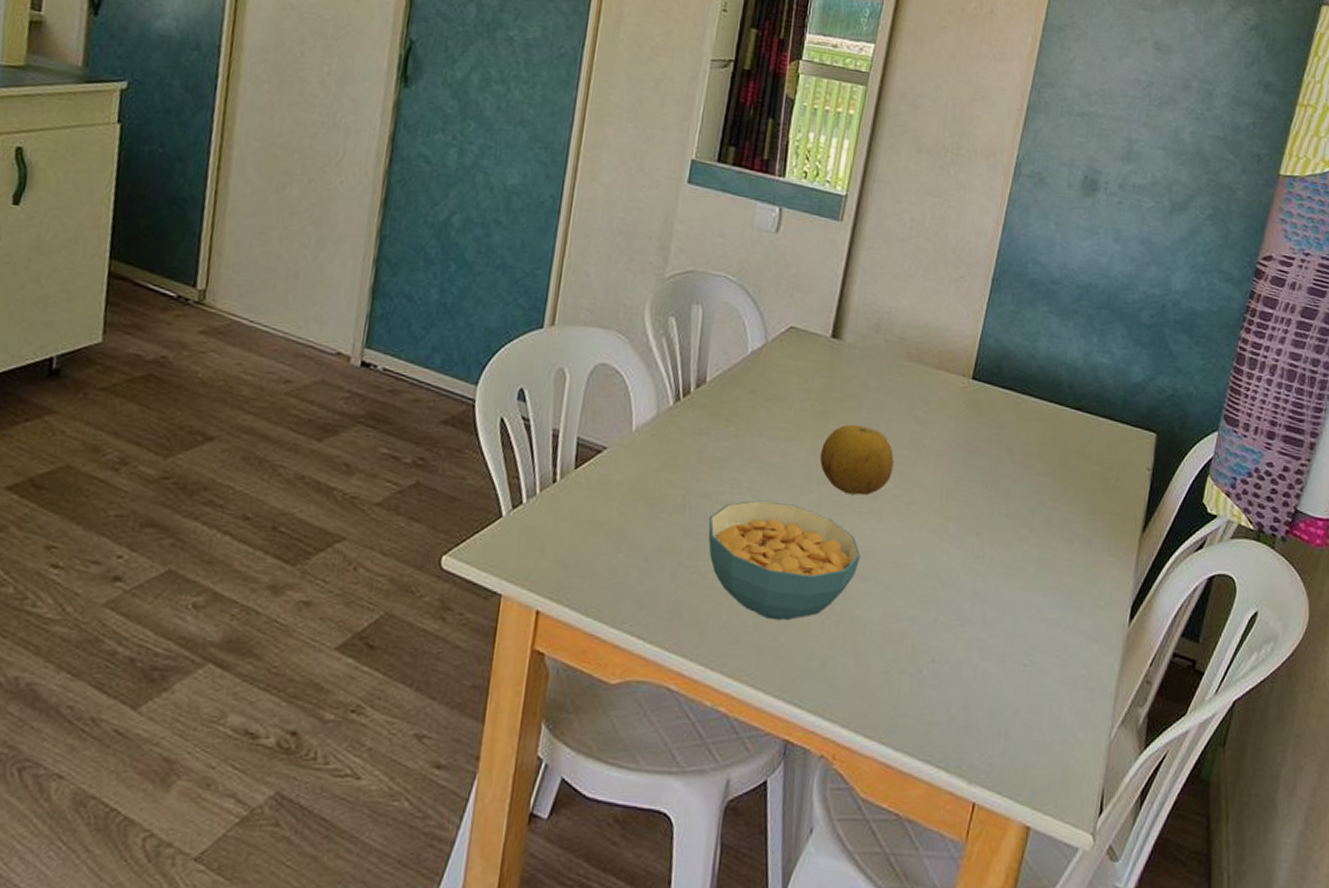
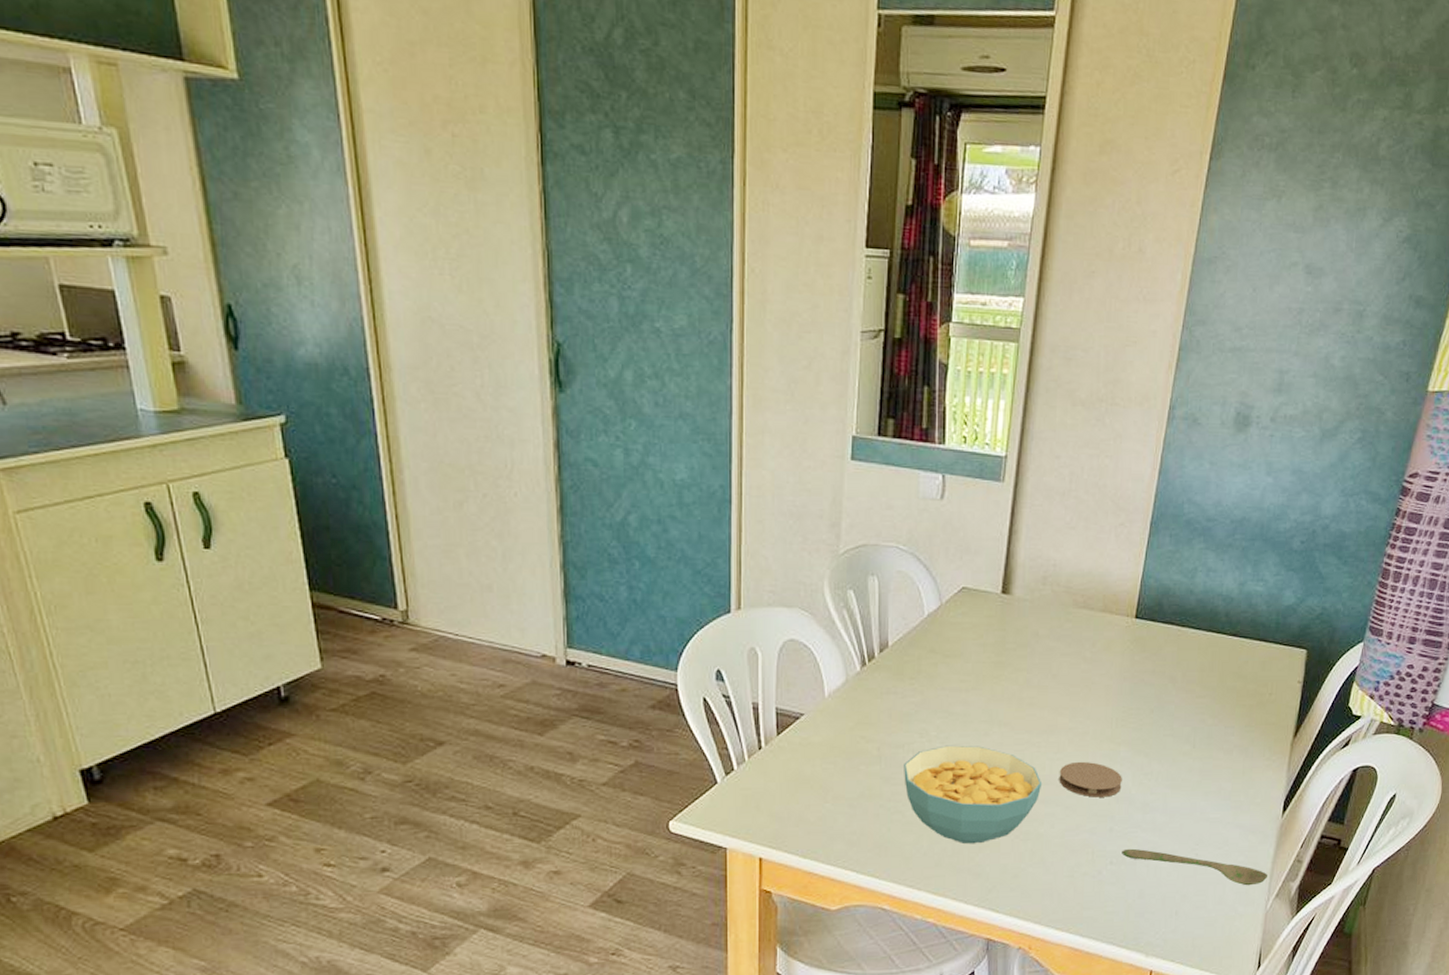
fruit: present [819,424,894,496] -> none [999,670,1067,732]
coaster: none [879,534,950,580] -> present [1059,761,1122,798]
spoon: none [946,645,1112,707] -> present [1122,848,1267,886]

